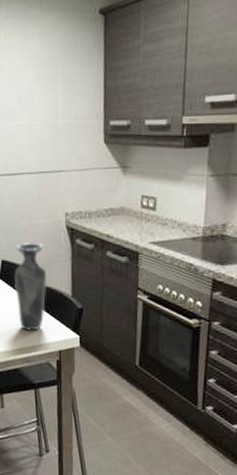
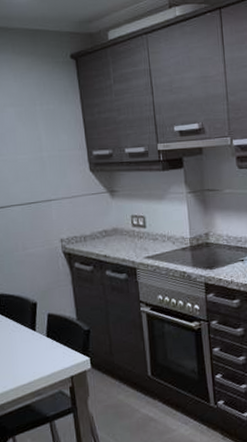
vase: present [14,243,47,332] -> none [12,272,52,363]

